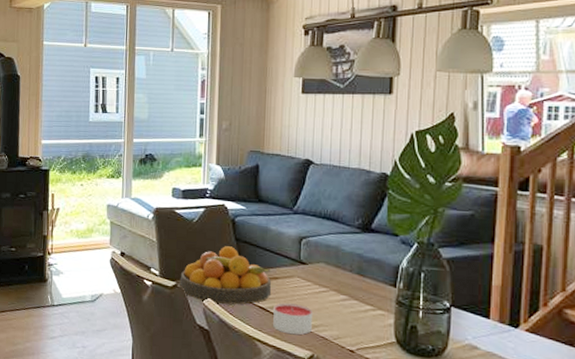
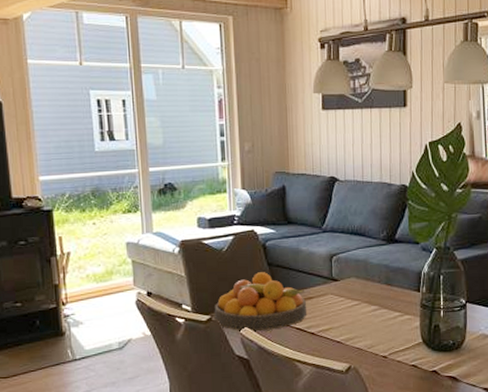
candle: present [273,303,312,335] -> none [310,320,347,350]

